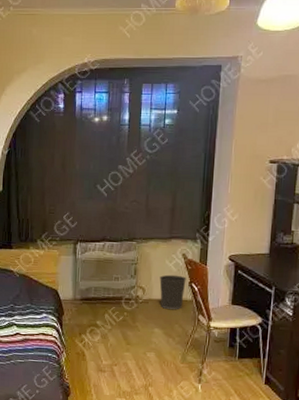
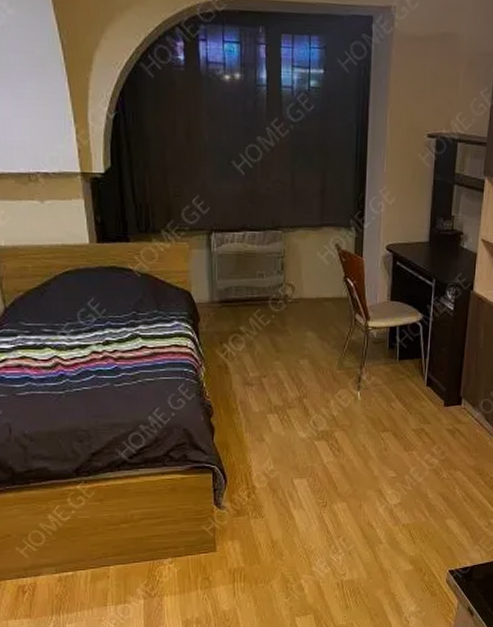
wastebasket: present [159,274,186,310] -> none [311,269,341,310]

